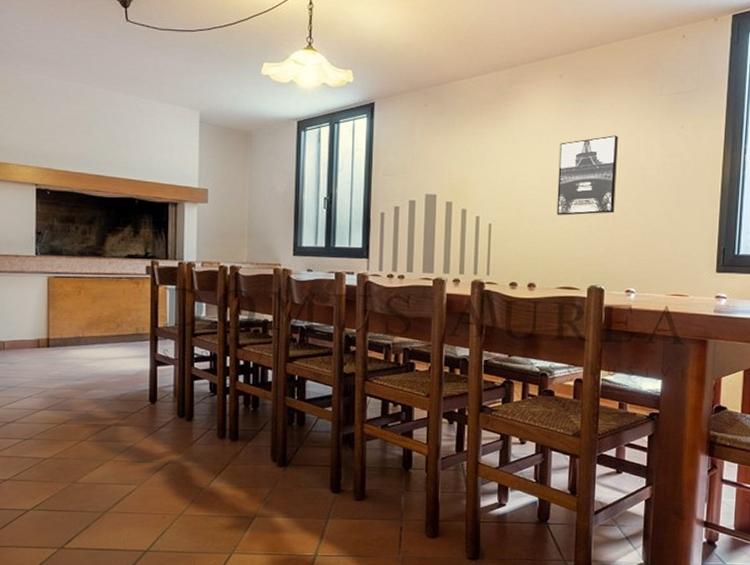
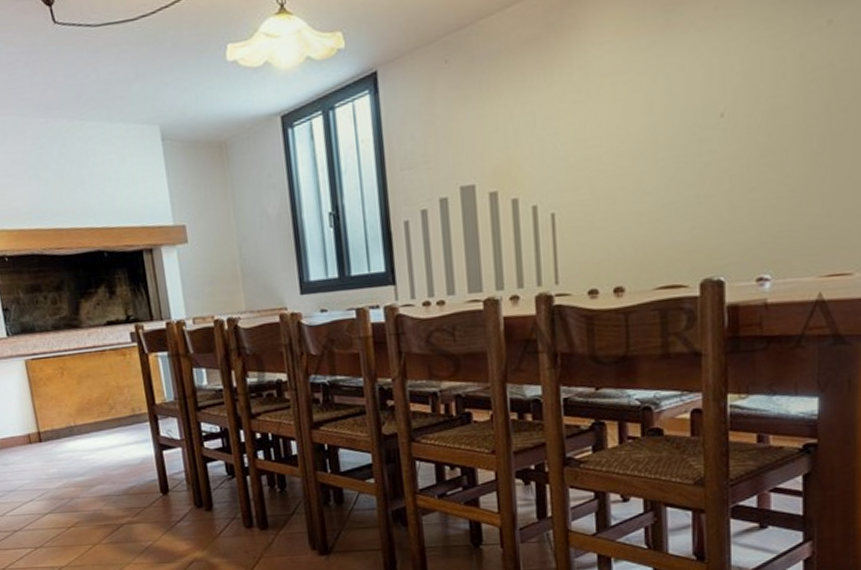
wall art: present [556,135,618,216] -> none [642,53,732,186]

